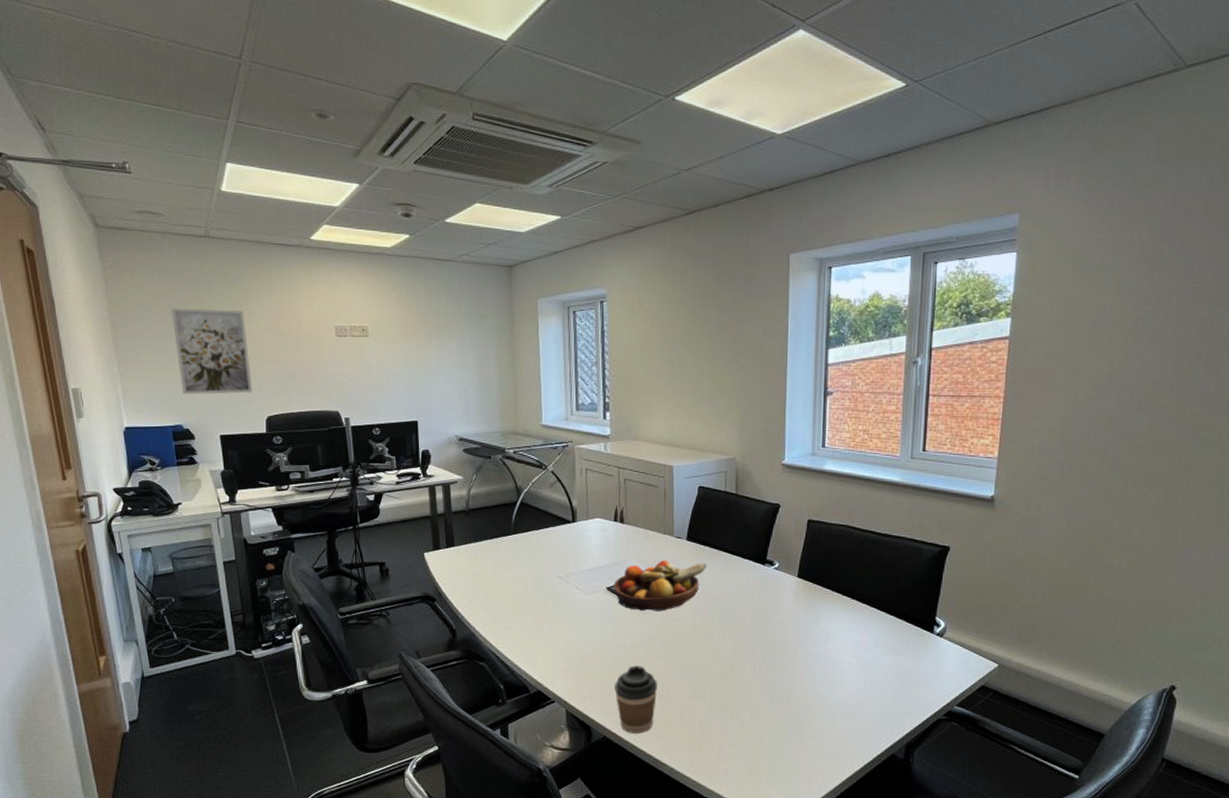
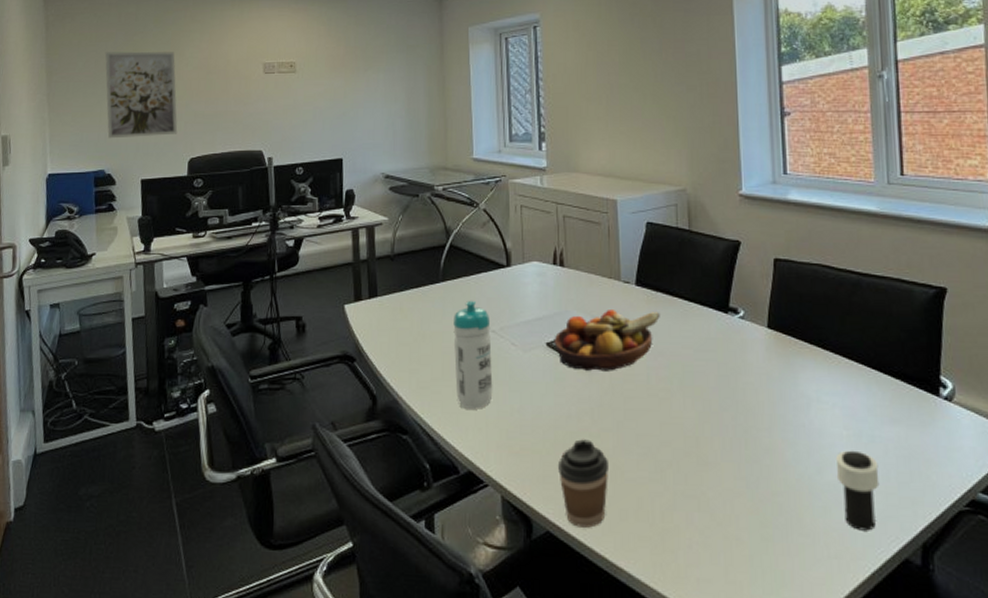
water bottle: none [524,550,559,641] -> present [453,300,493,409]
cup: none [844,674,878,734] -> present [835,450,880,531]

